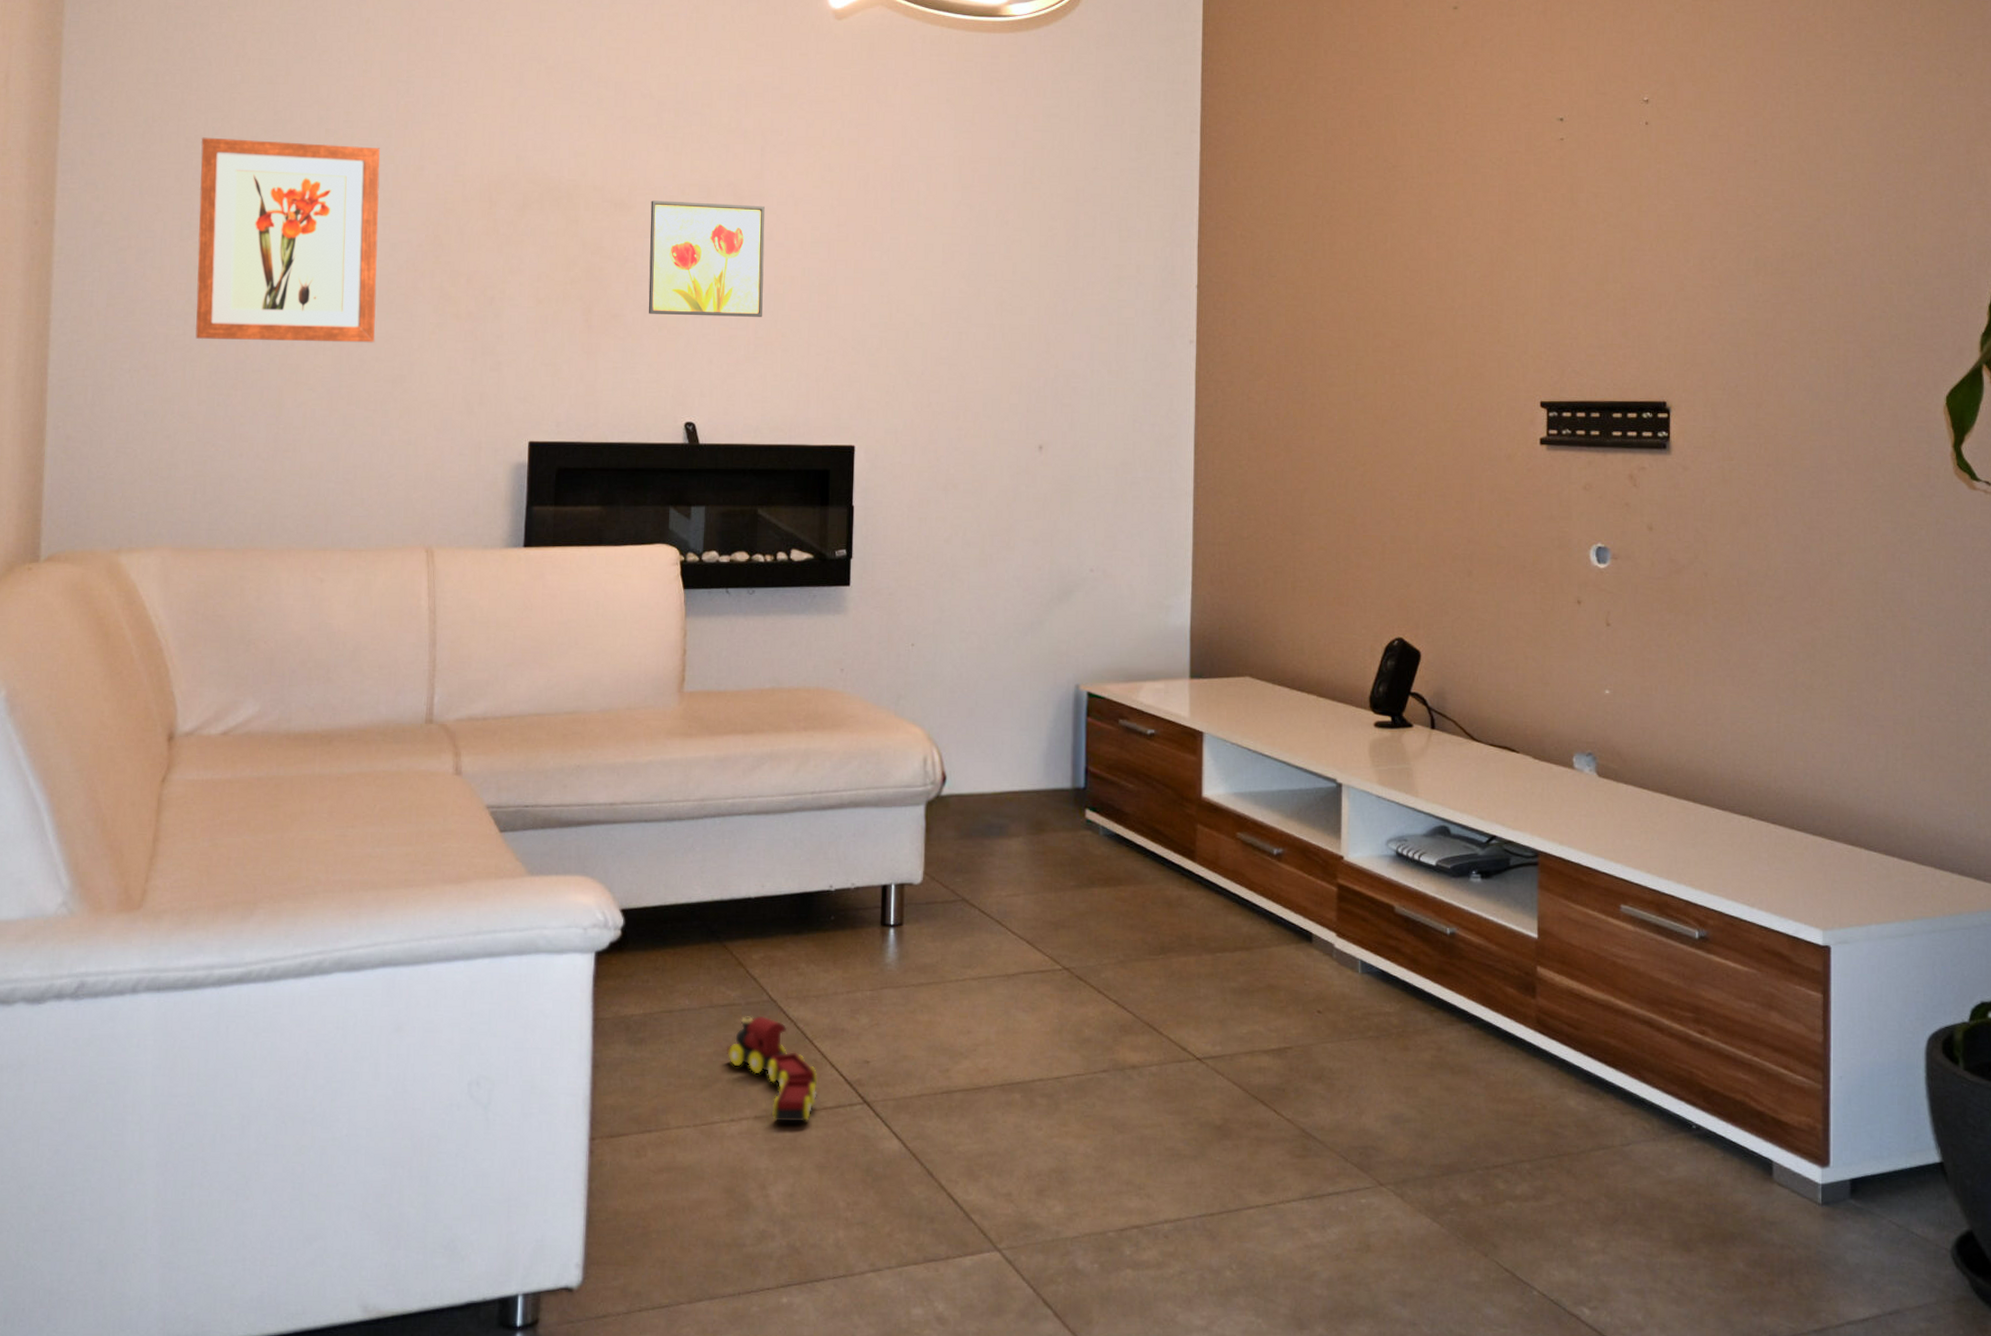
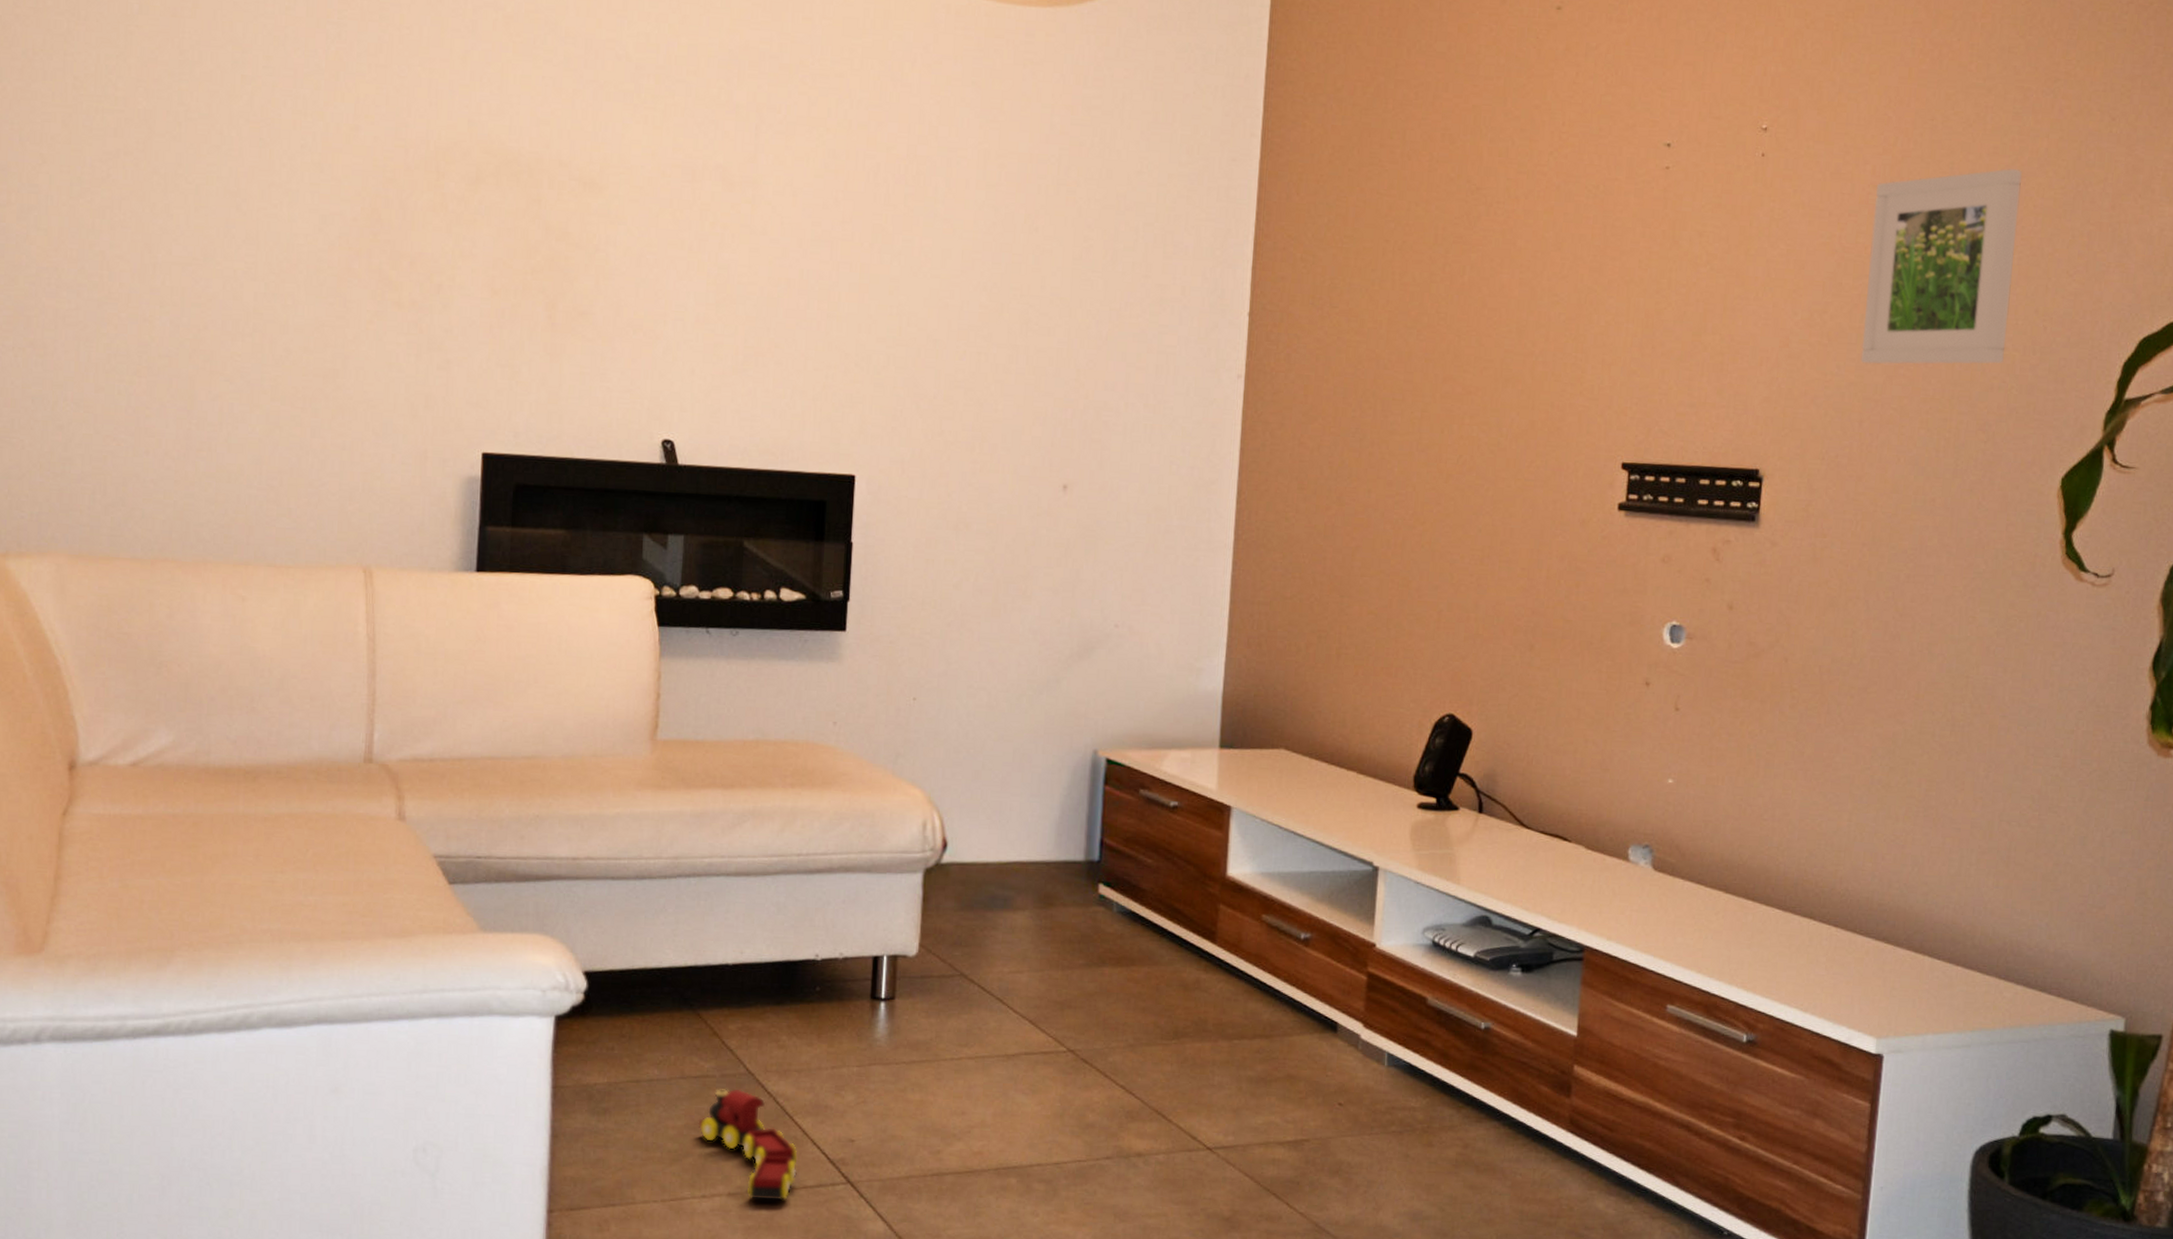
wall art: present [195,137,380,343] -> none [89,76,307,331]
wall art: present [648,200,765,317] -> none [621,181,758,324]
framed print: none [1750,122,1883,302] -> present [1860,168,2023,365]

